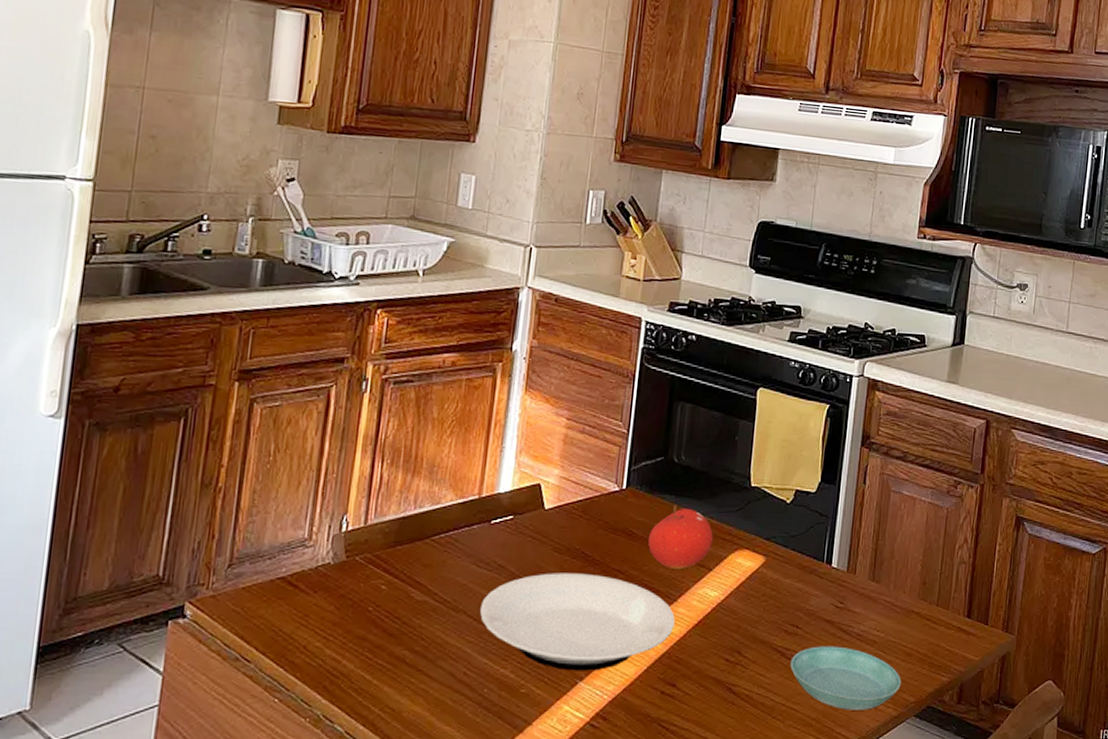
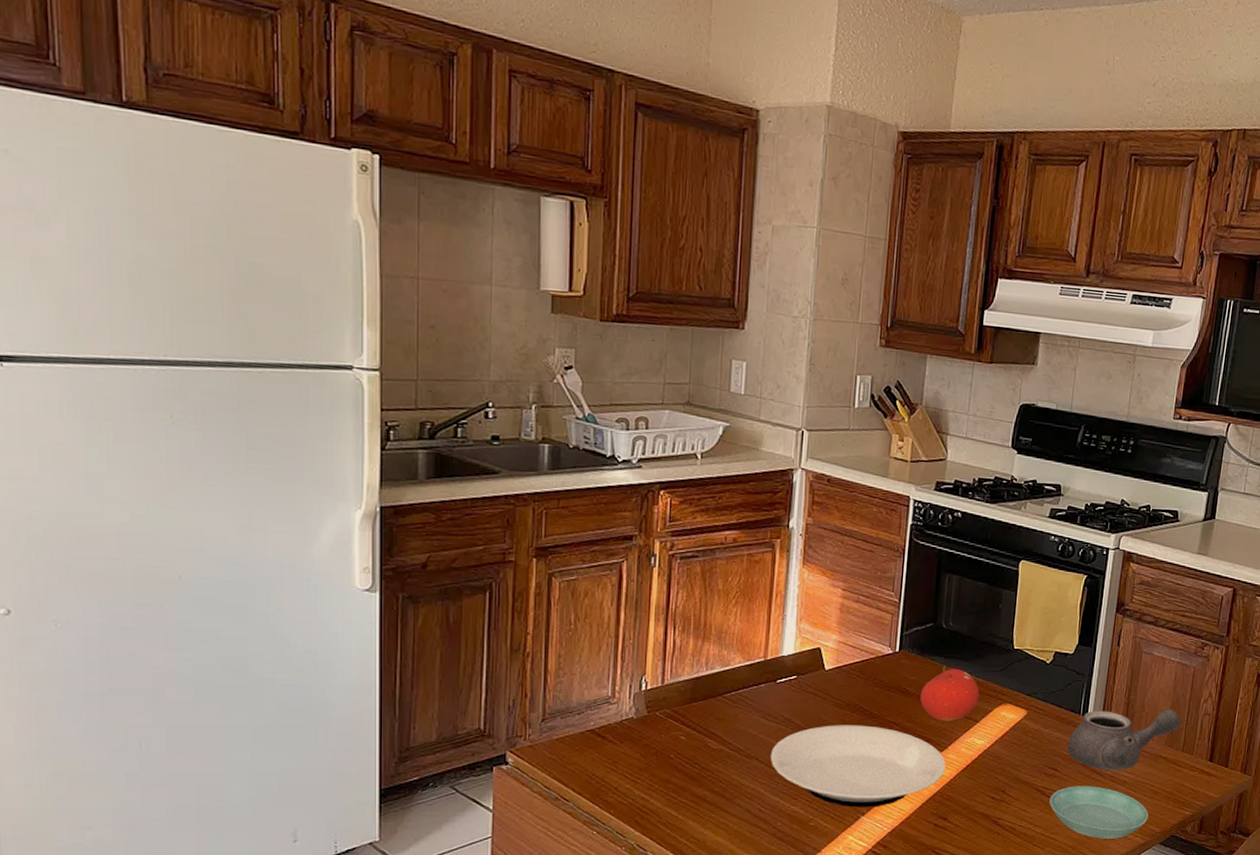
teapot: none [809,556,935,627] -> present [1067,709,1181,770]

